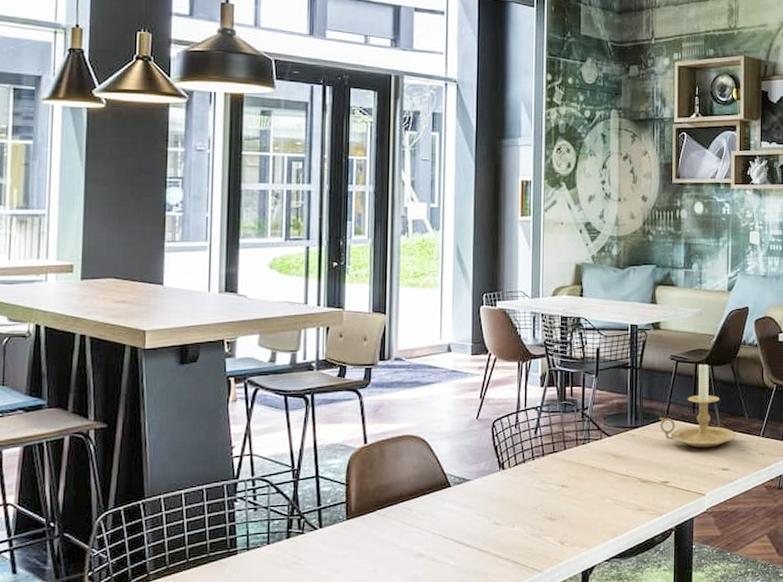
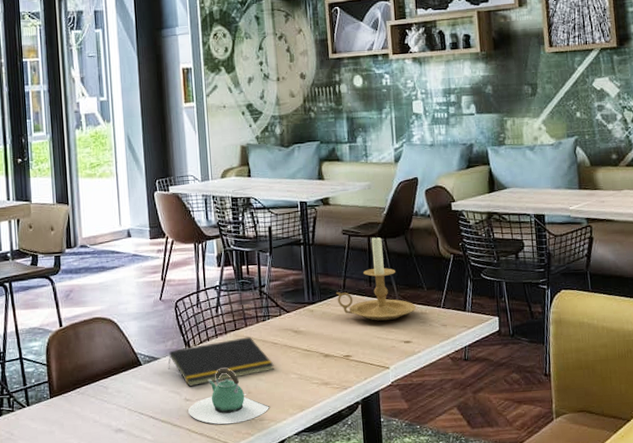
notepad: none [479,460,590,510] -> present [168,337,274,387]
teapot: none [497,491,582,550] -> present [188,368,269,425]

